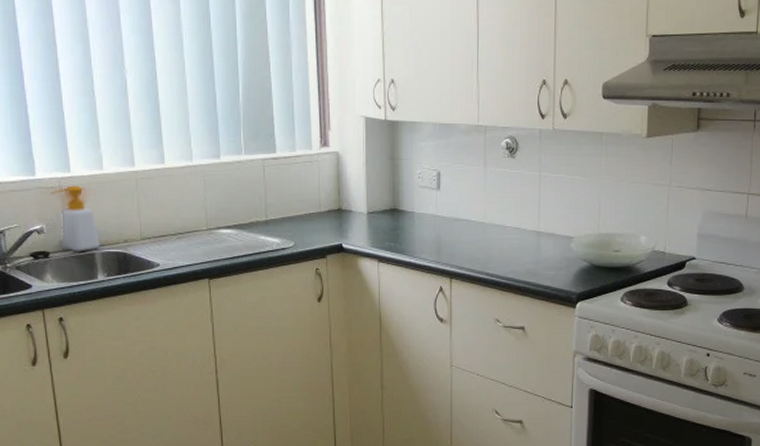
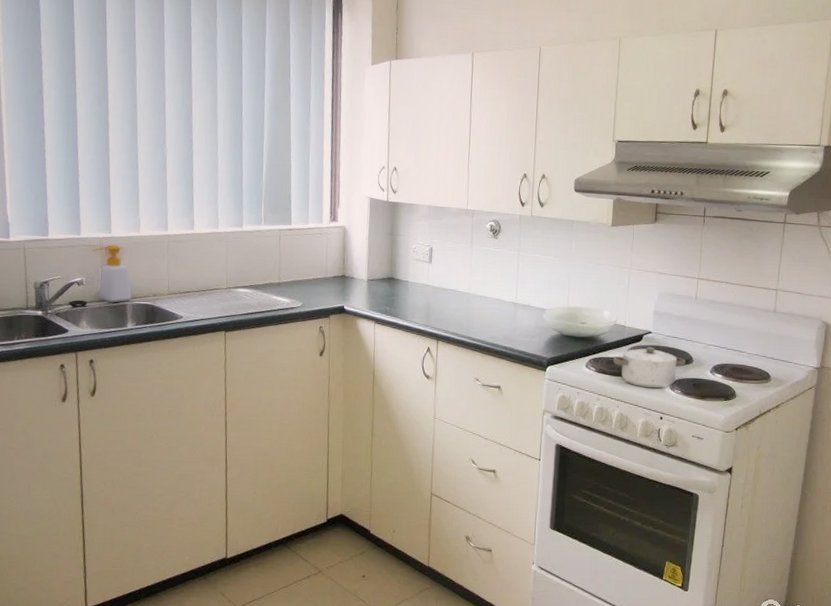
cooking pot: none [652,274,735,322] -> present [613,346,686,389]

